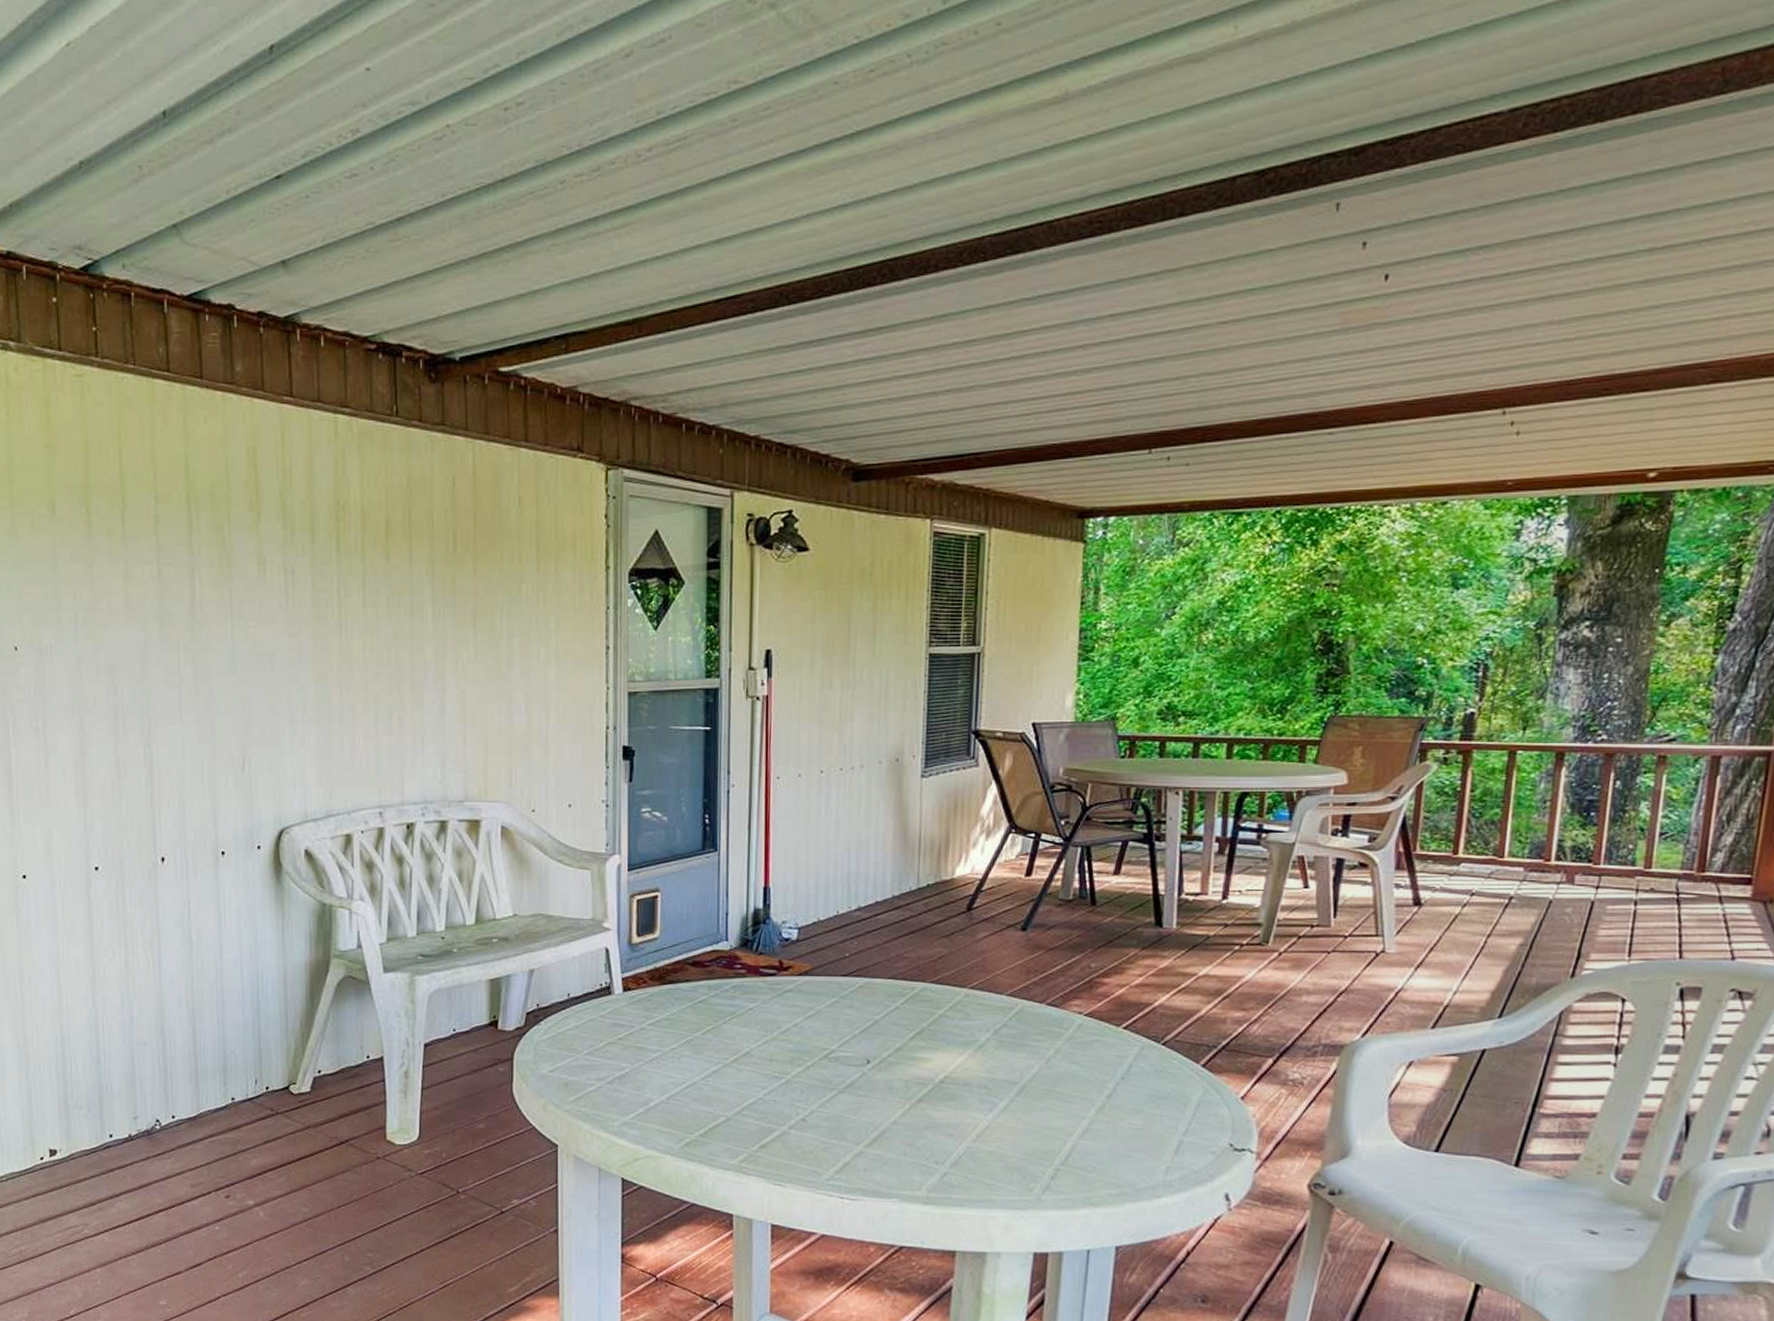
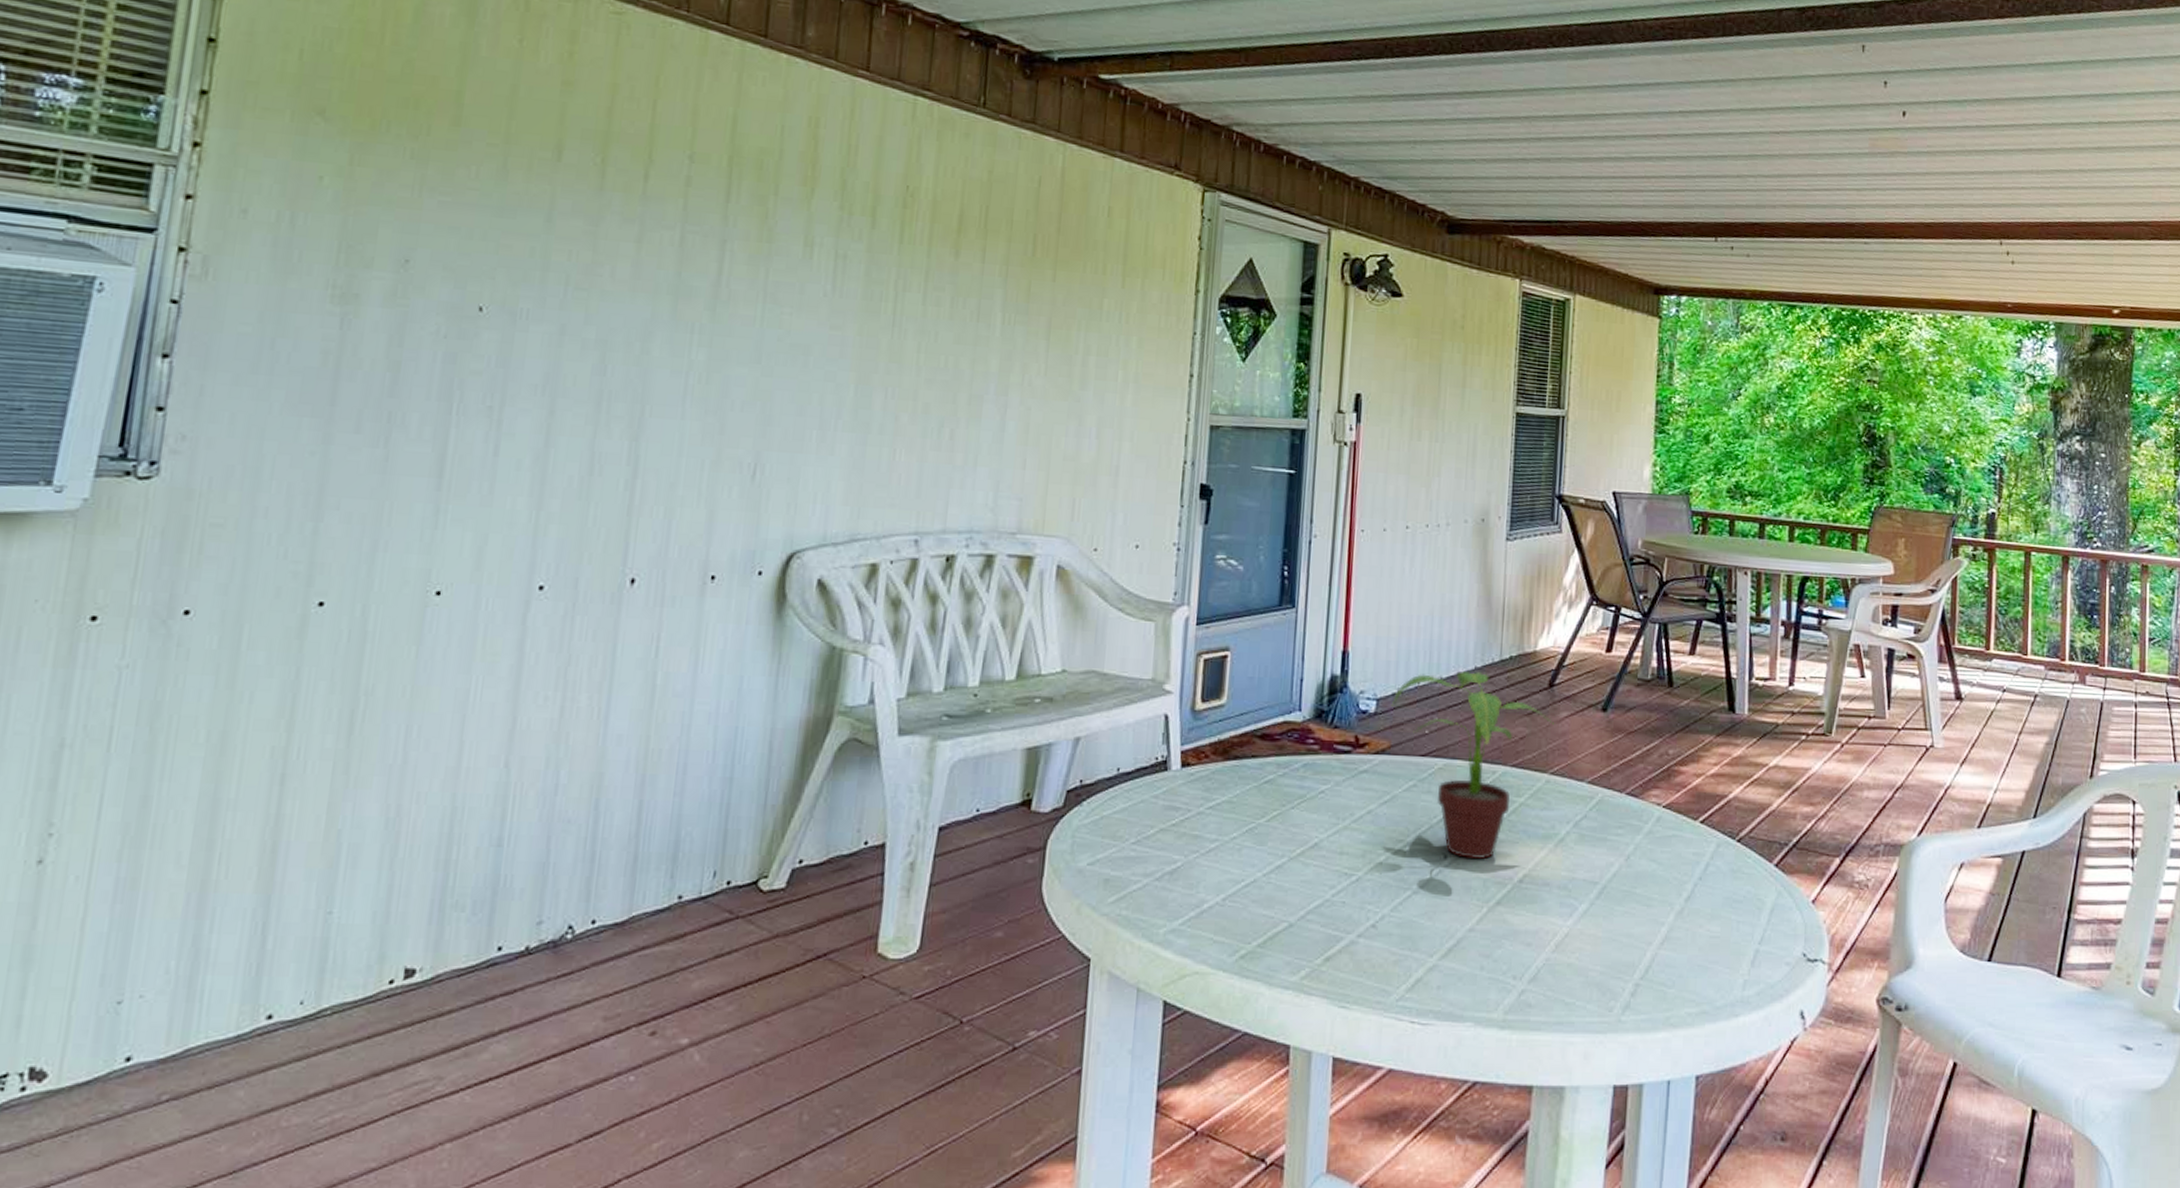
potted plant: none [812,899,972,1063] -> present [1391,671,1554,859]

